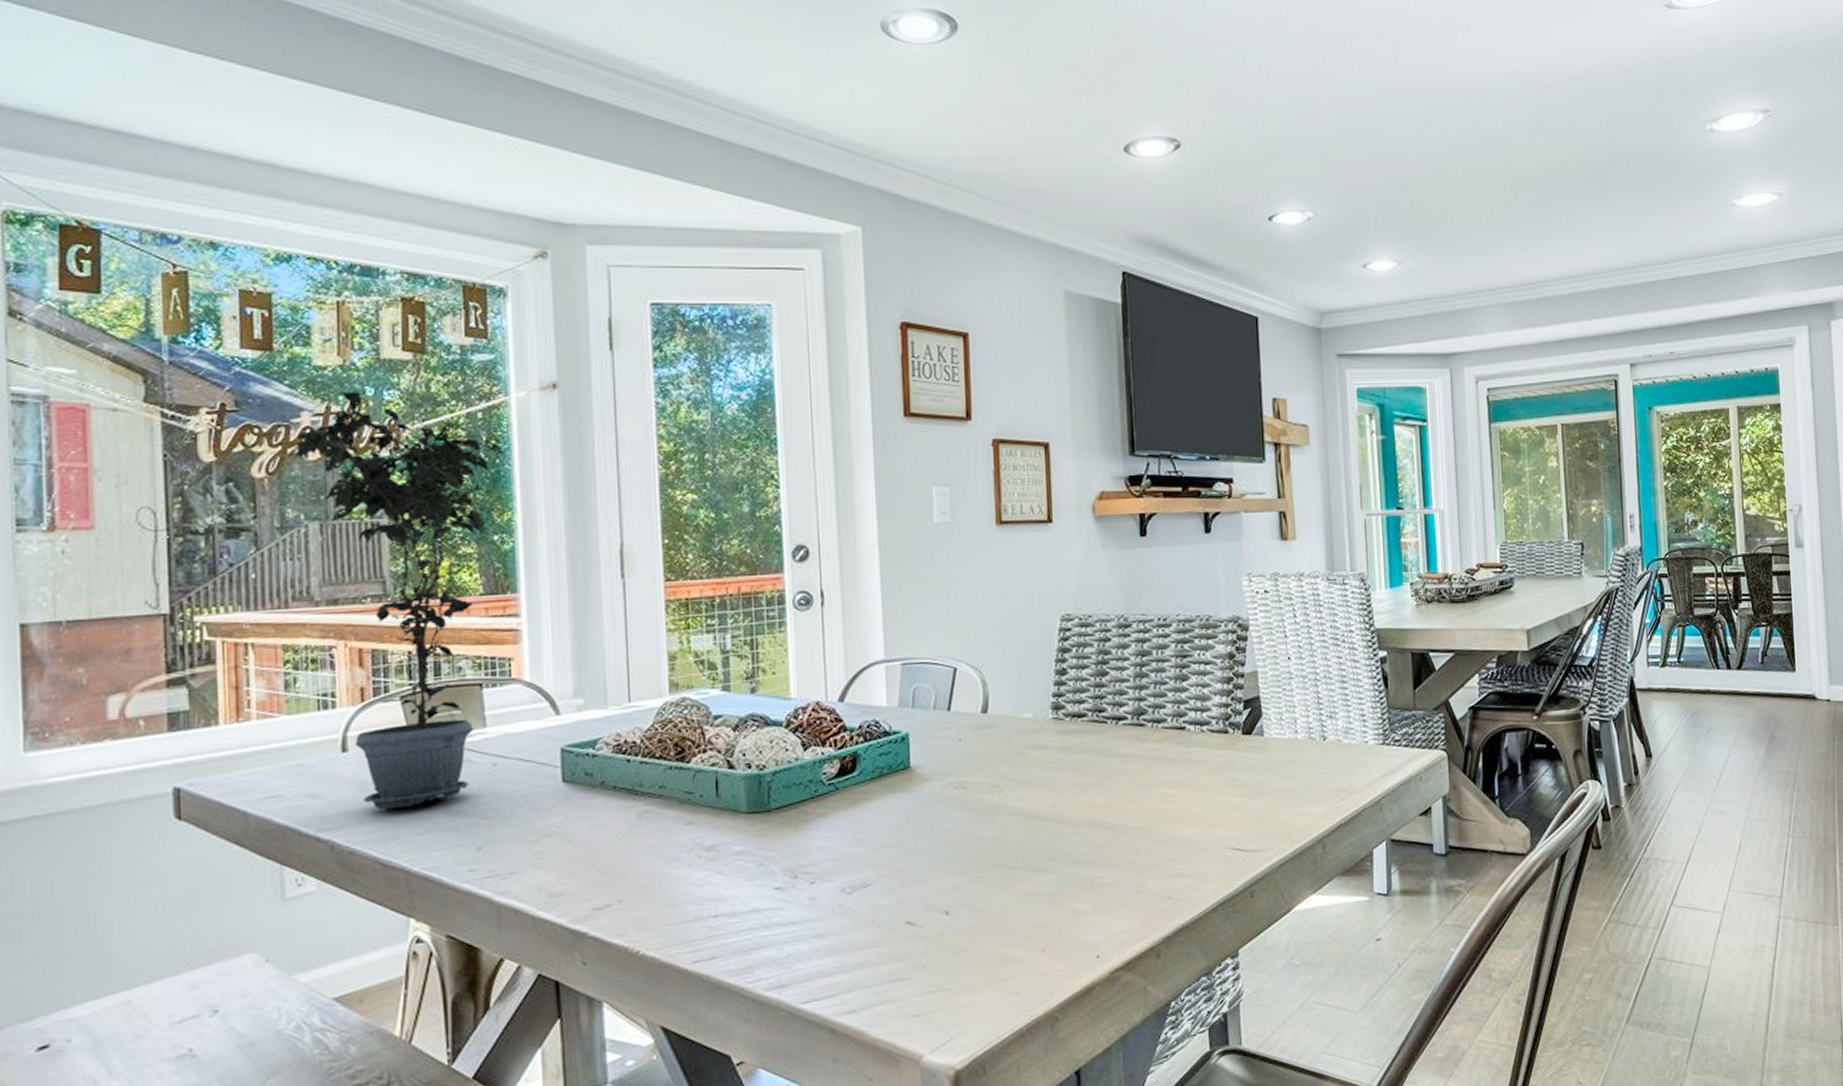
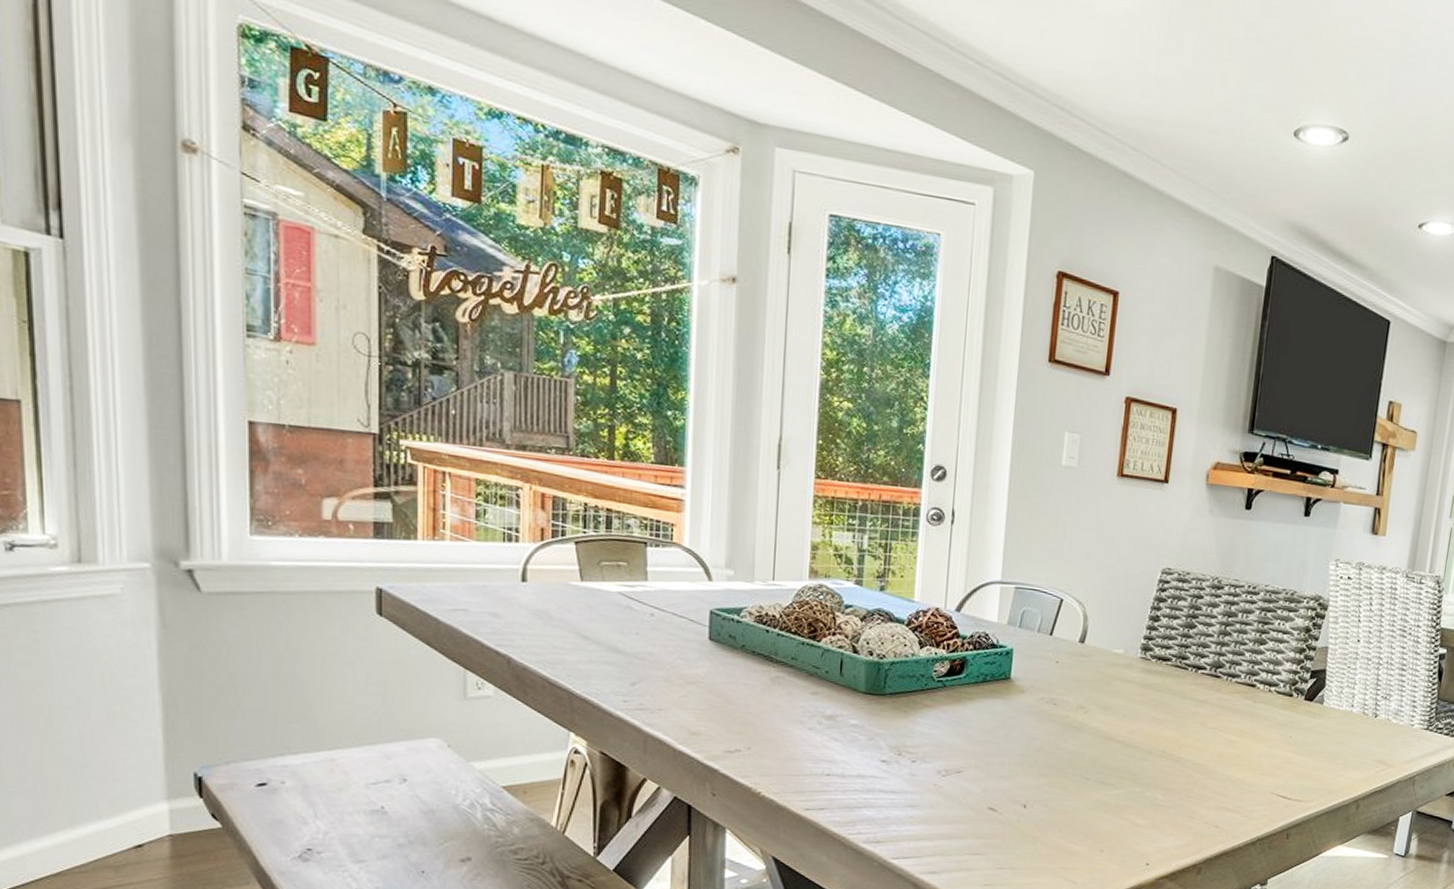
potted plant: present [289,392,504,810] -> none [490,253,683,638]

